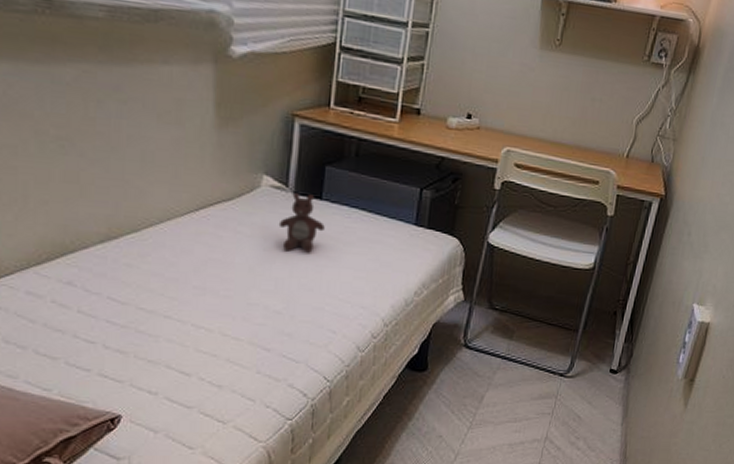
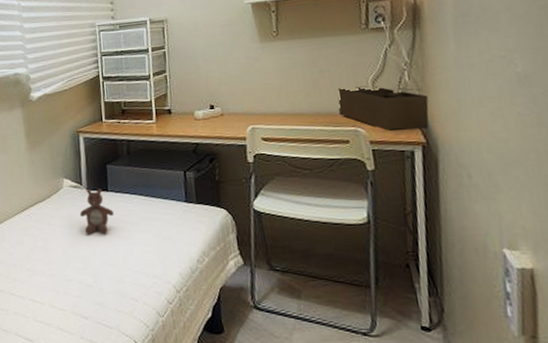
desk organizer: none [597,122,679,182] -> present [338,86,429,131]

